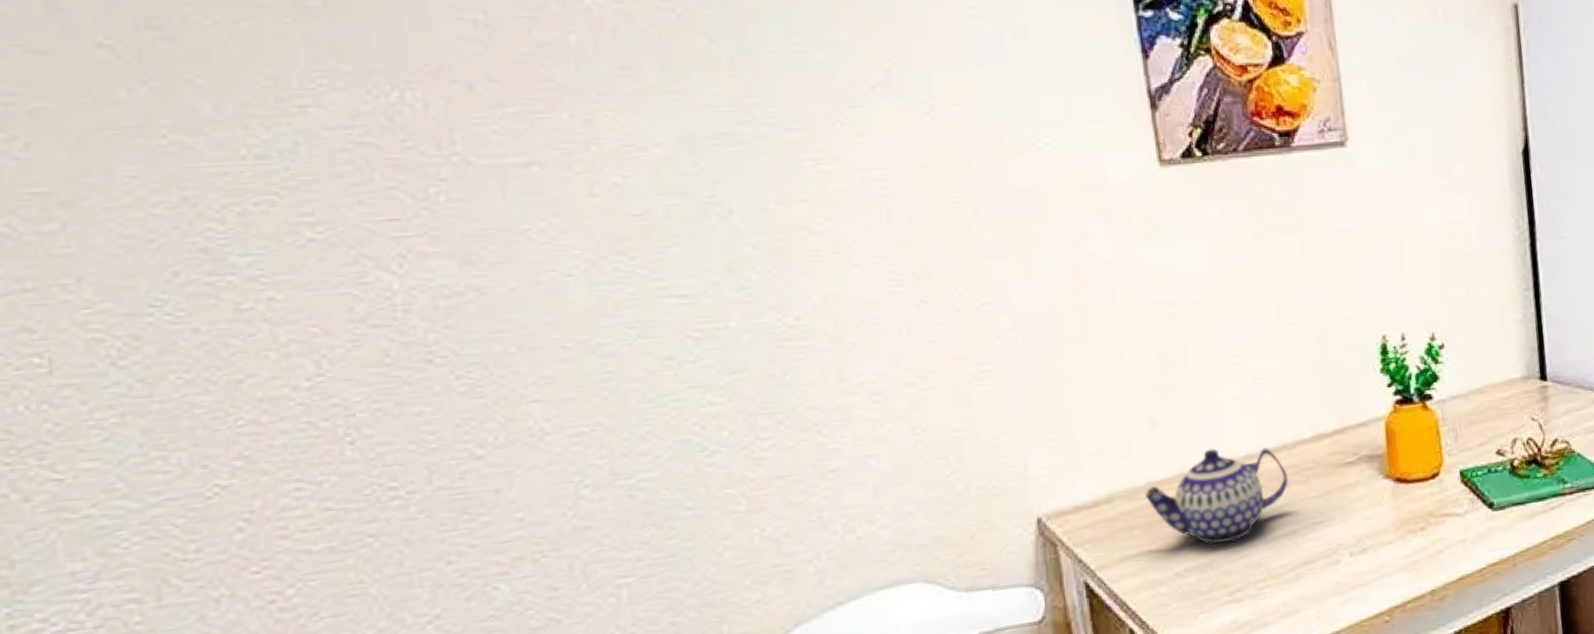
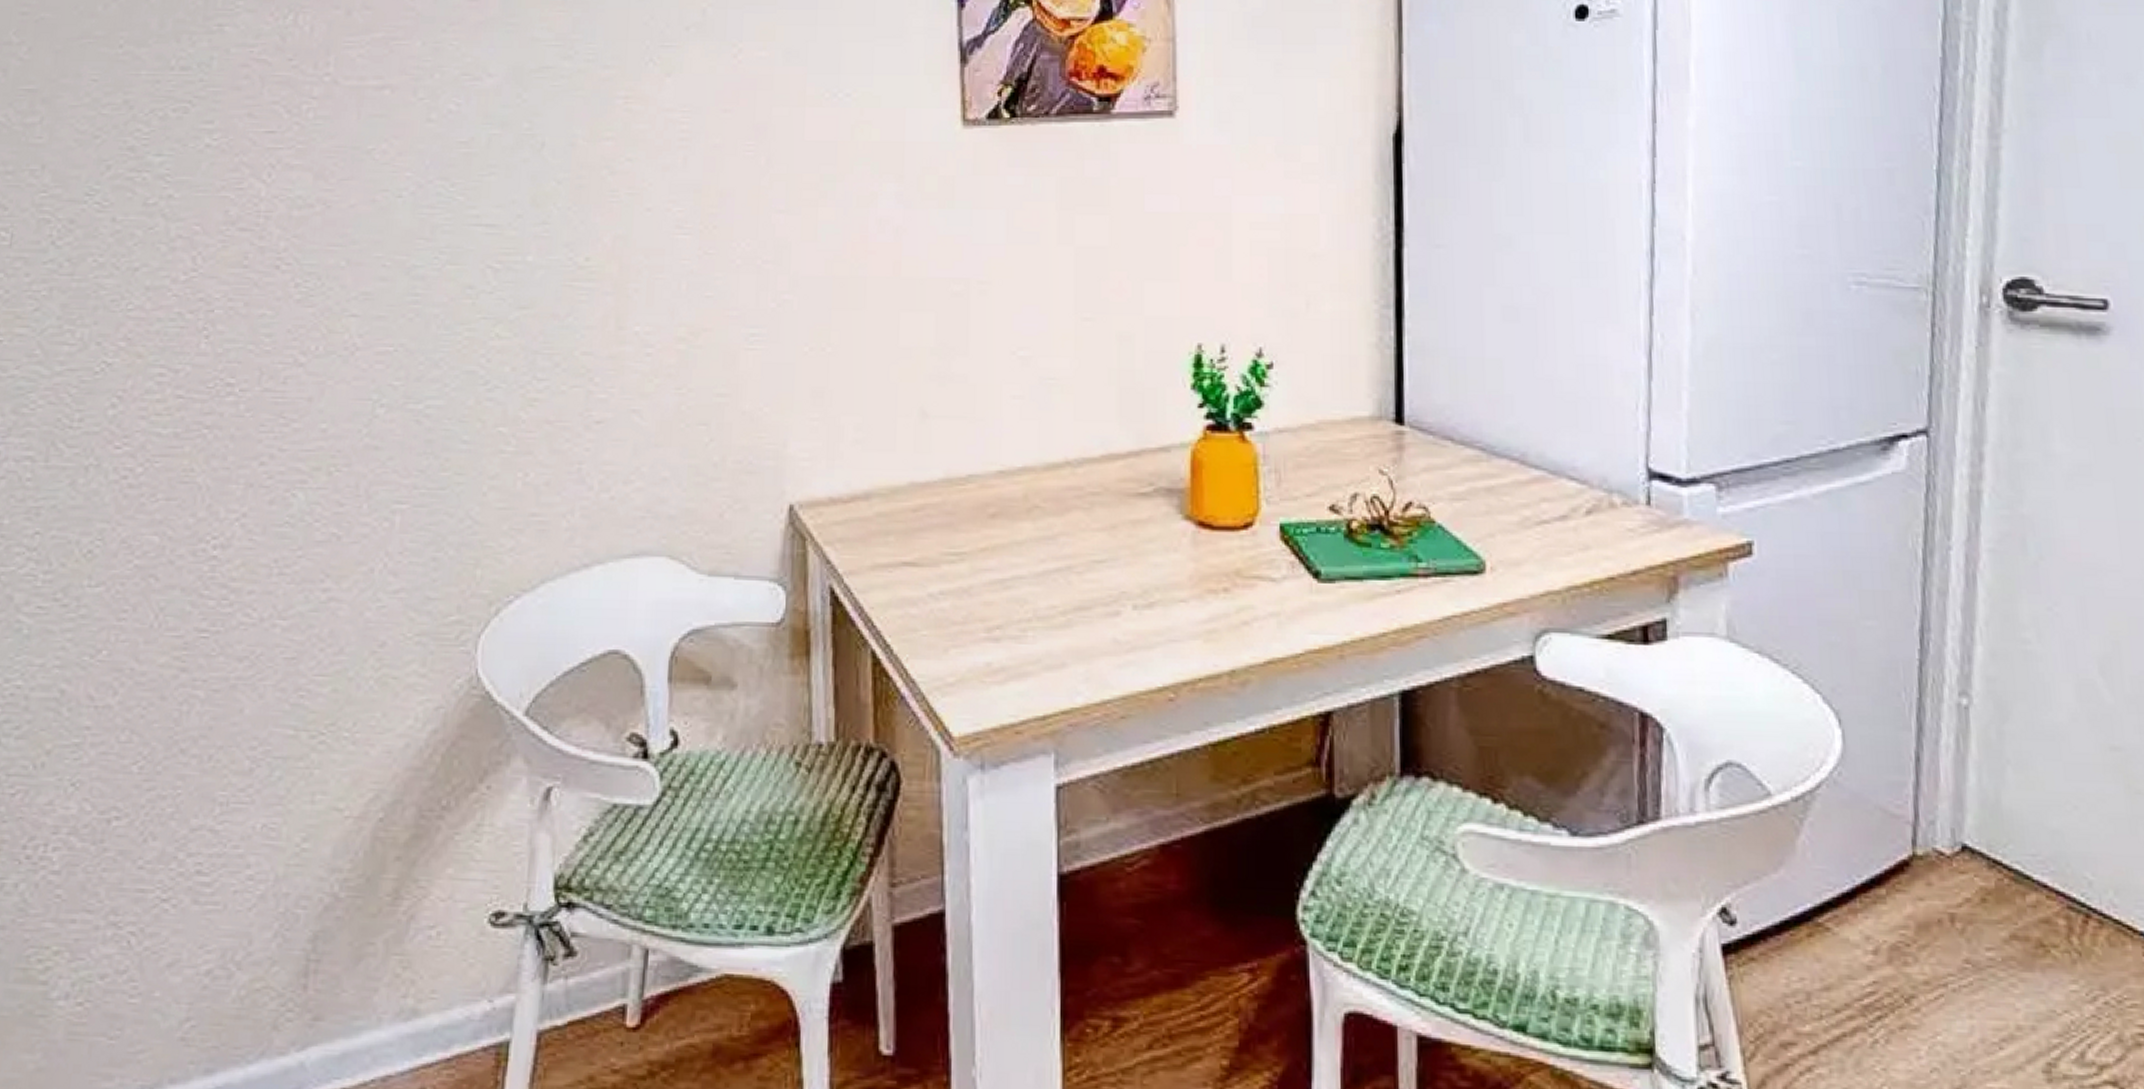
teapot: present [1145,448,1288,544] -> none [906,454,1068,566]

